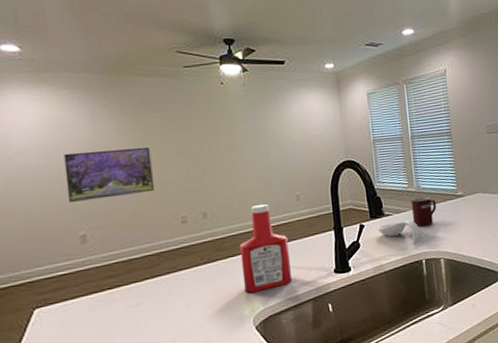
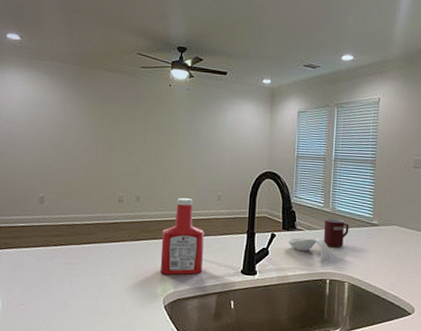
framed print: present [63,147,154,202] -> none [36,127,104,171]

